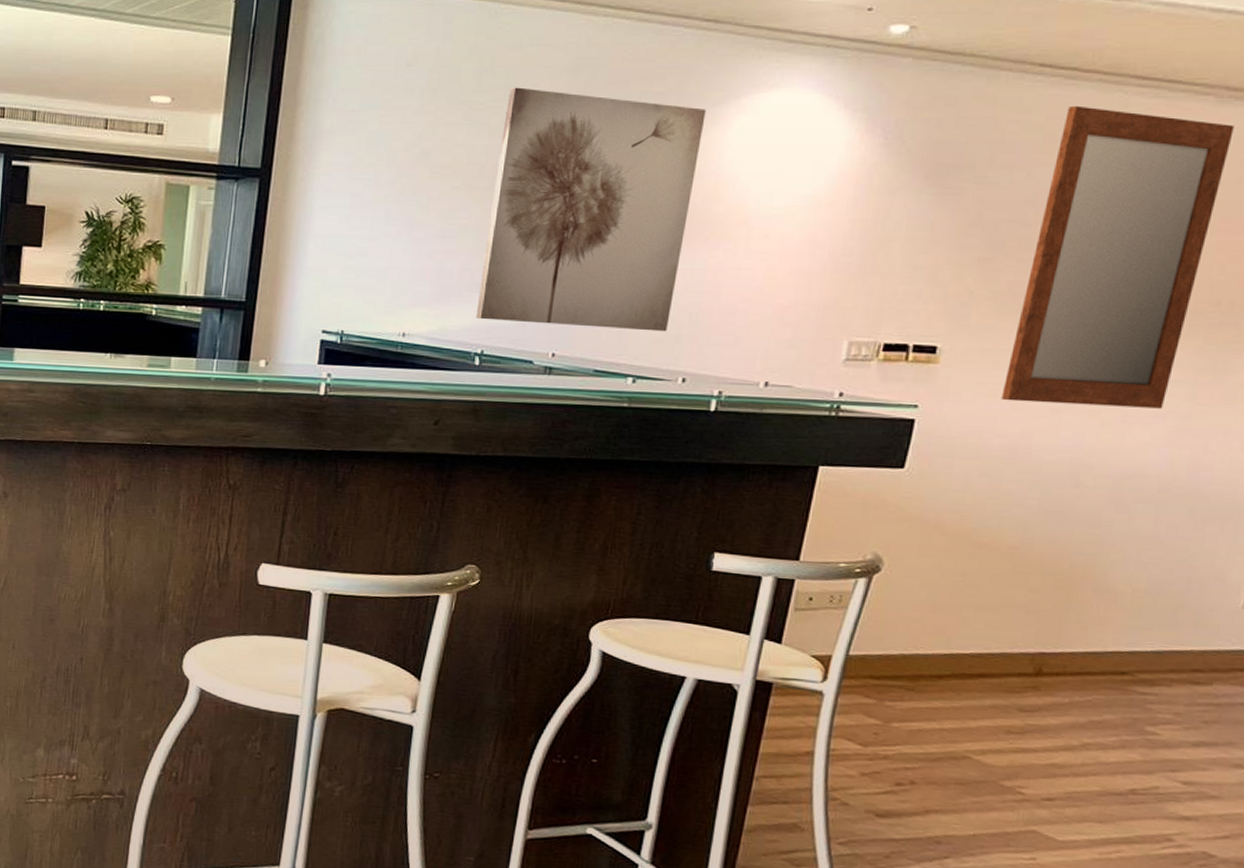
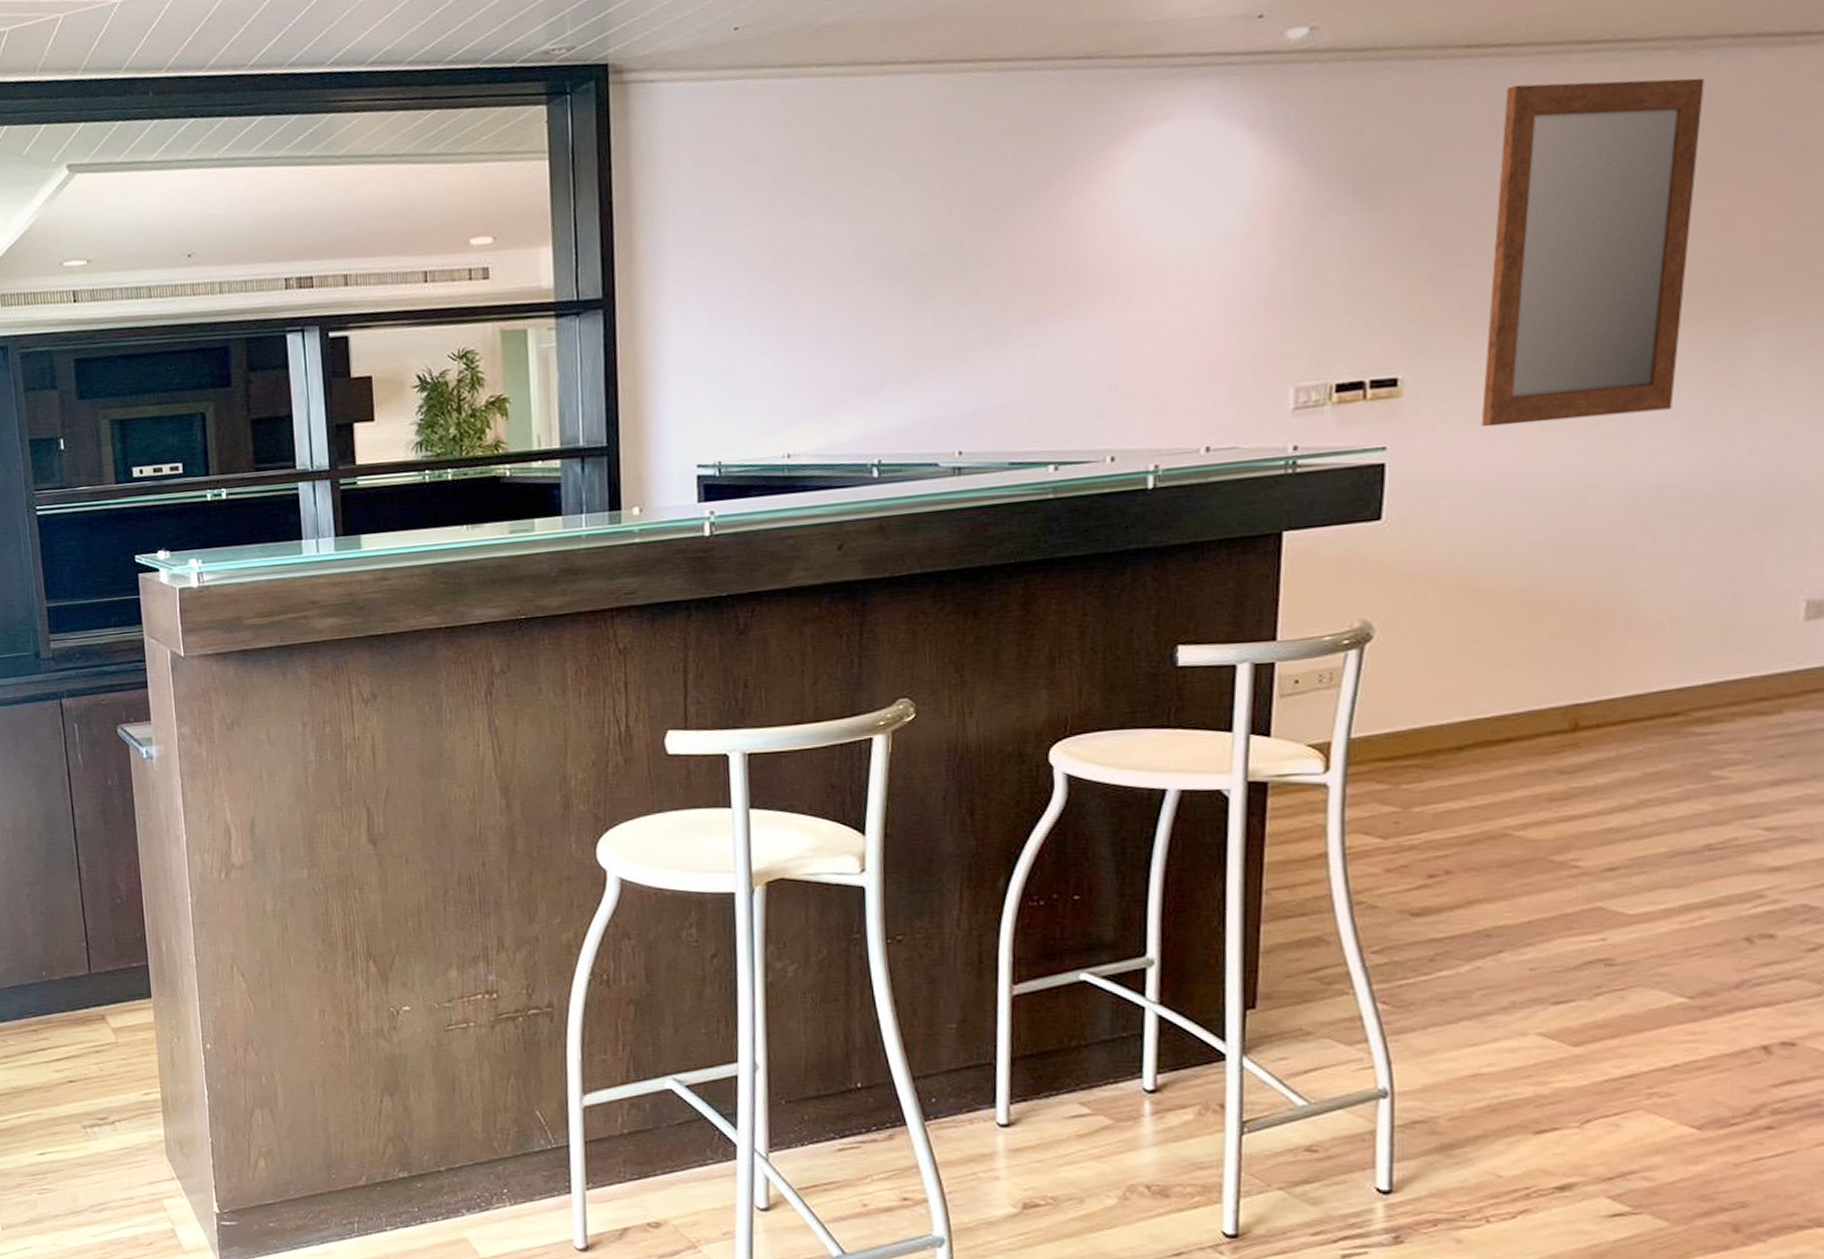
wall art: present [476,87,706,332] -> none [865,155,1092,427]

